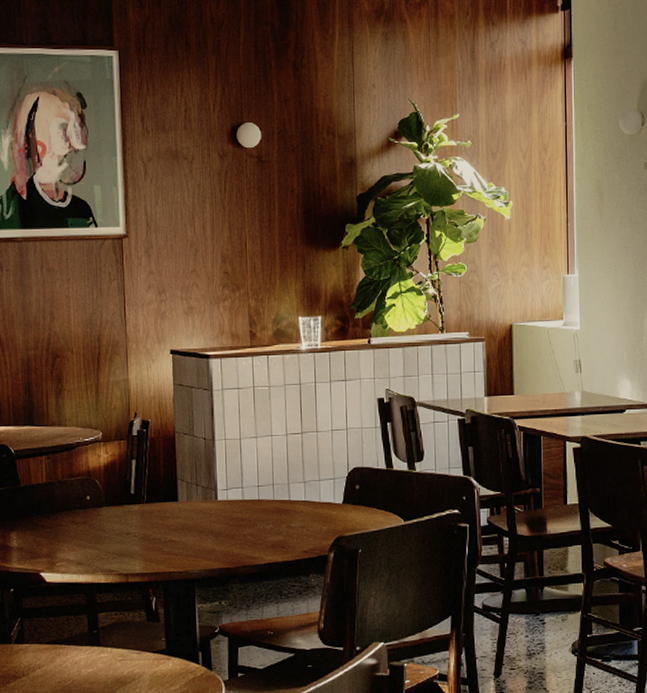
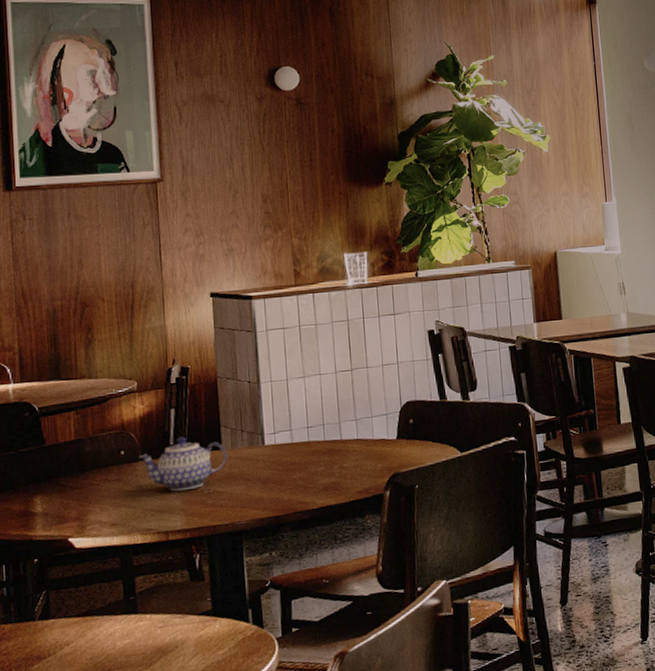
teapot: none [102,486,183,538] -> present [138,436,228,492]

